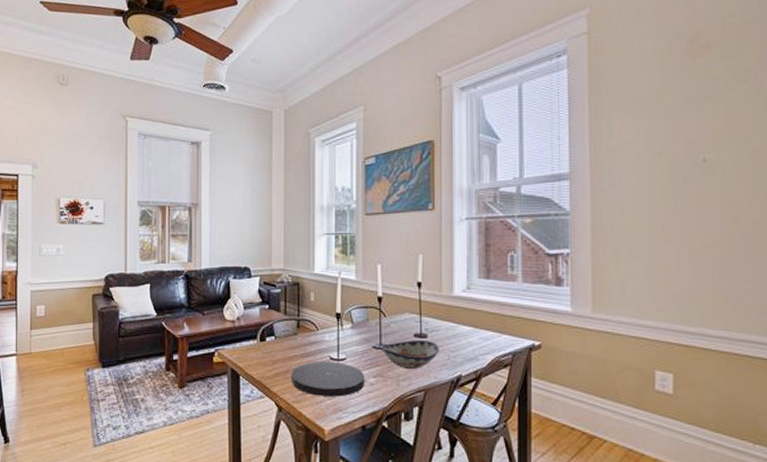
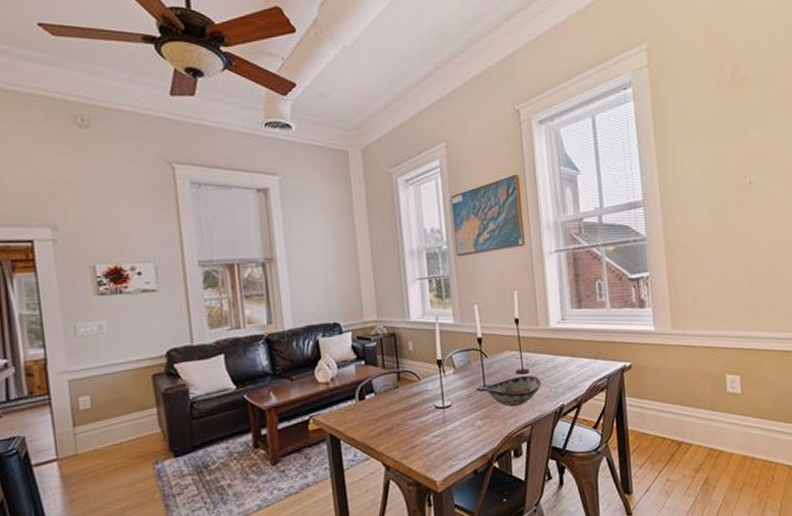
plate: present [292,362,364,397] -> none [396,410,472,448]

